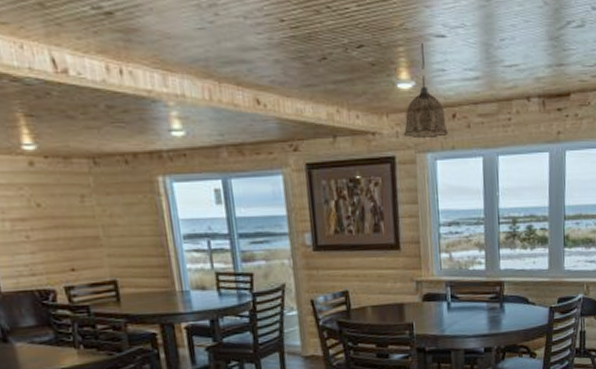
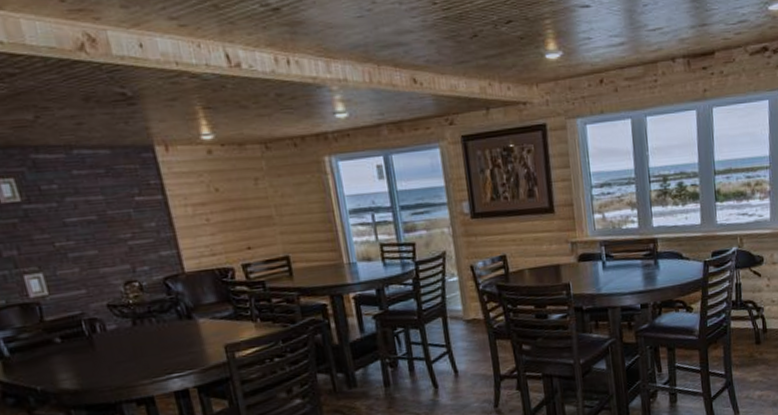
pendant lamp: present [403,43,448,139] -> none [553,15,596,106]

